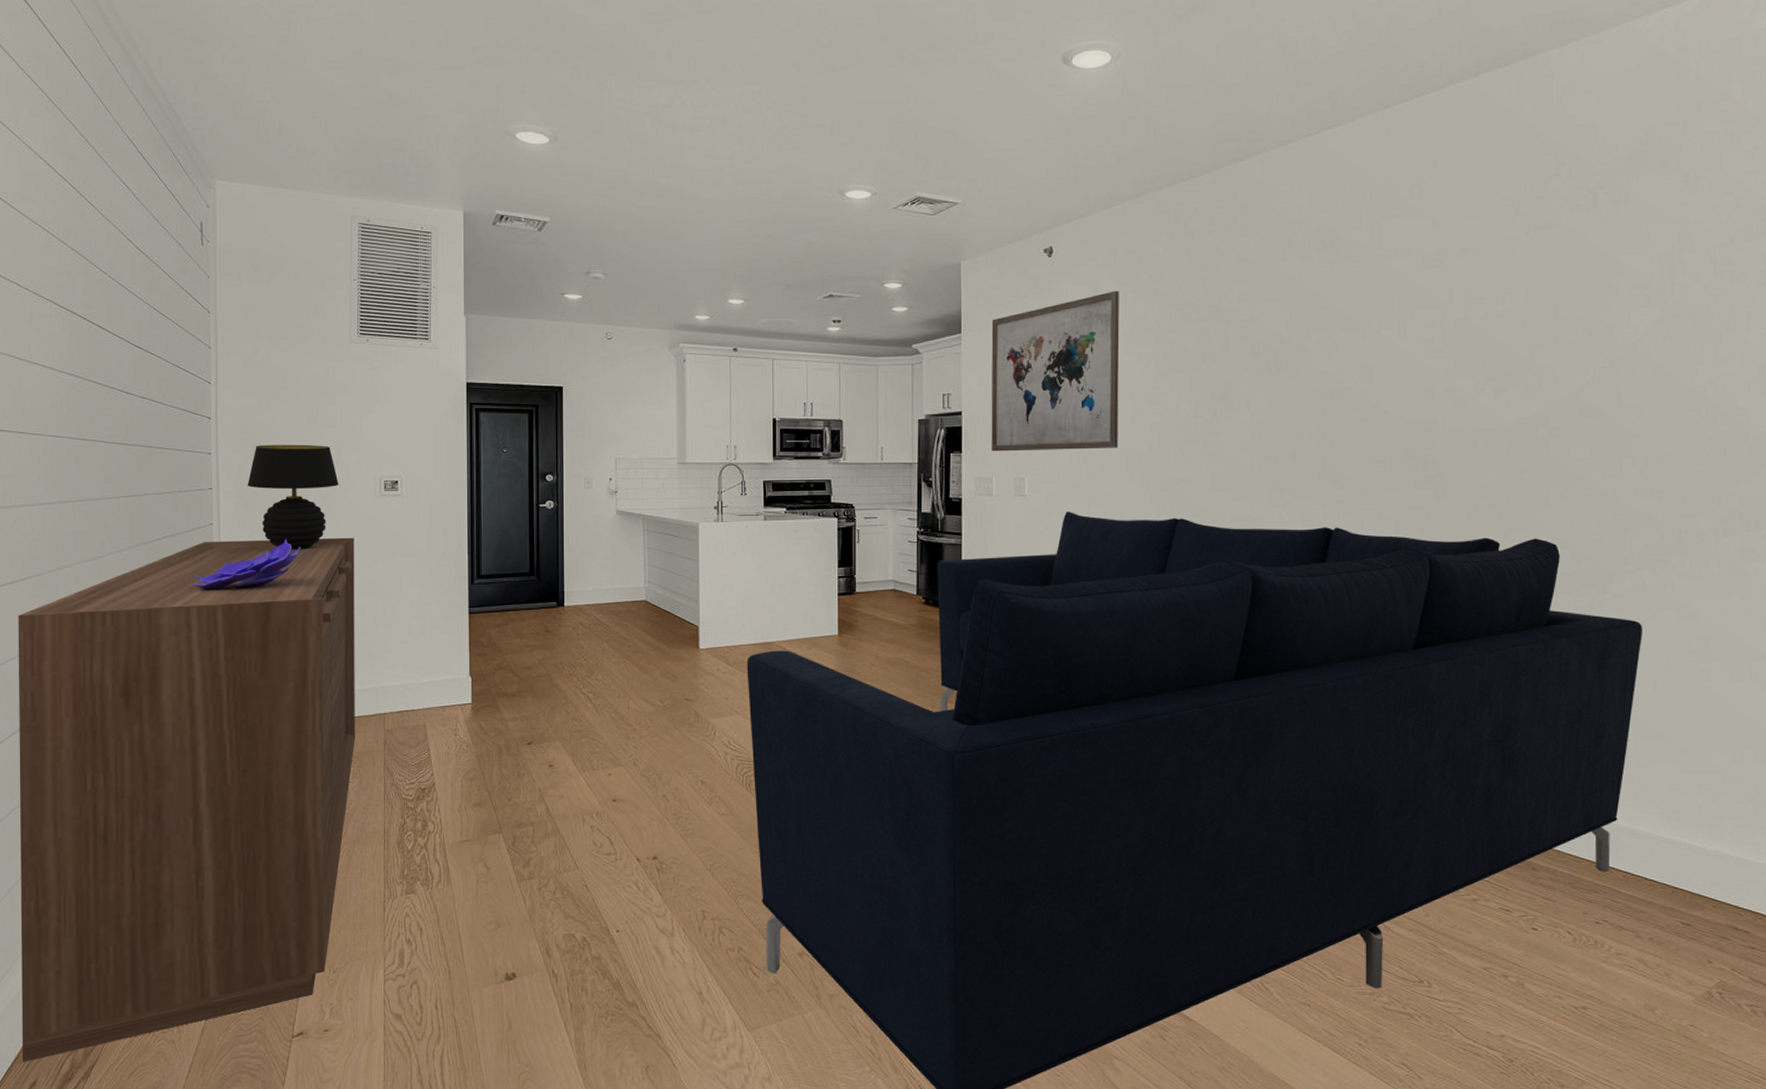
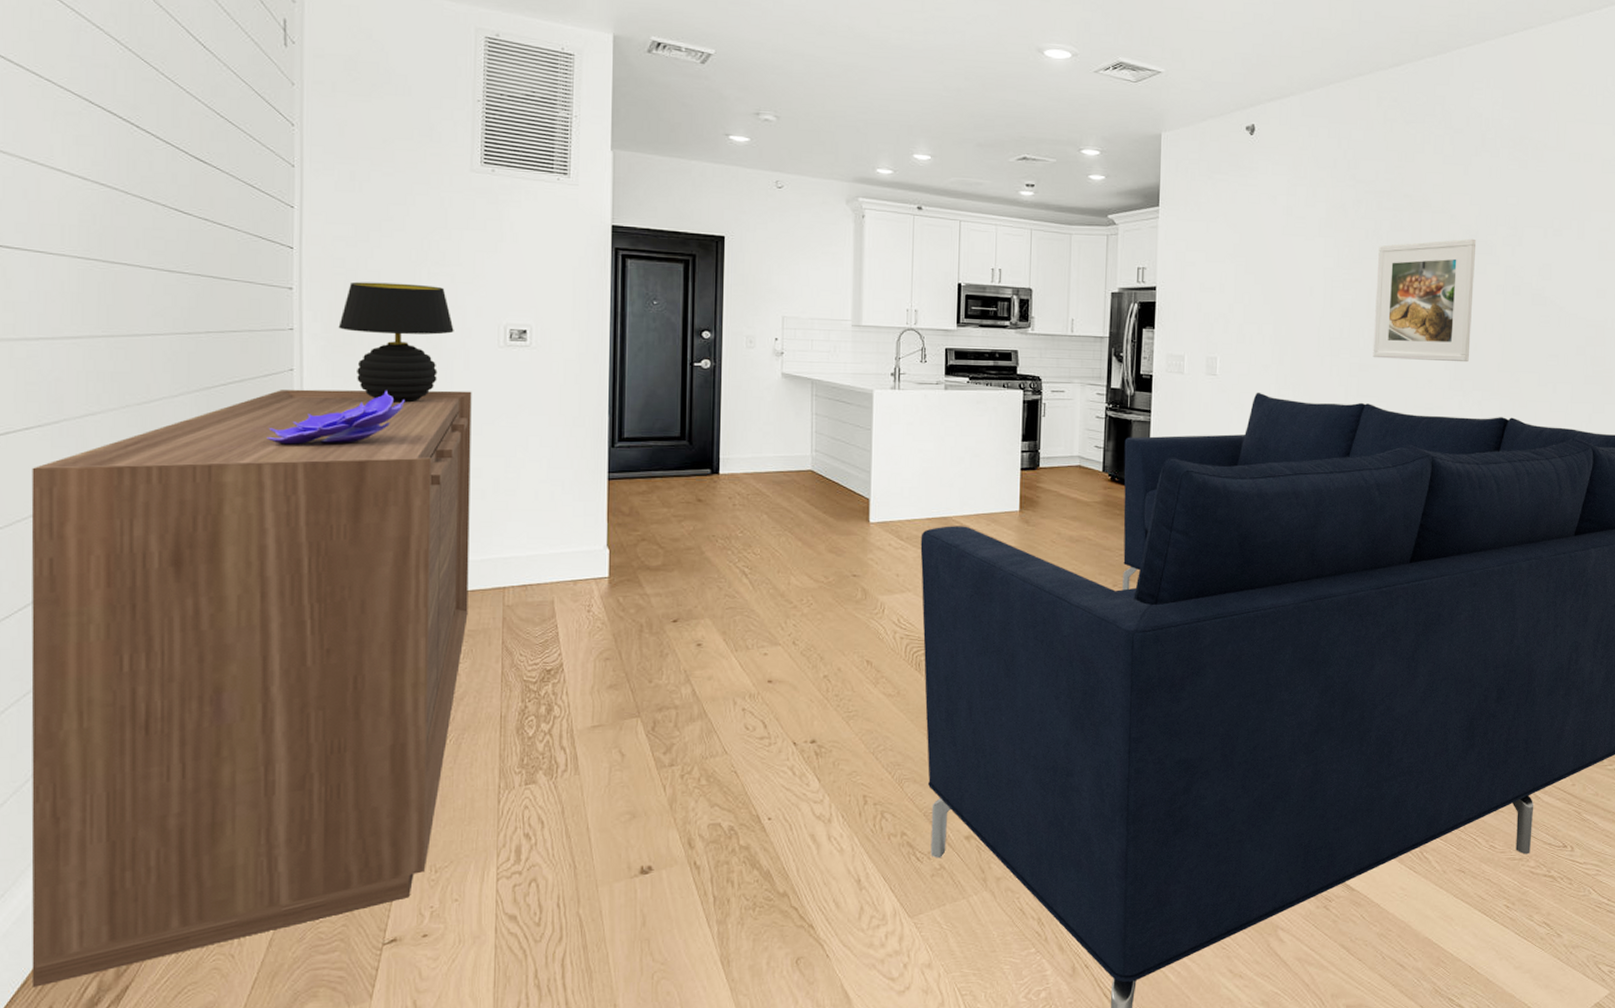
wall art: present [991,290,1120,452] -> none [1184,174,1318,332]
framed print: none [1184,345,1289,472] -> present [1372,238,1477,363]

